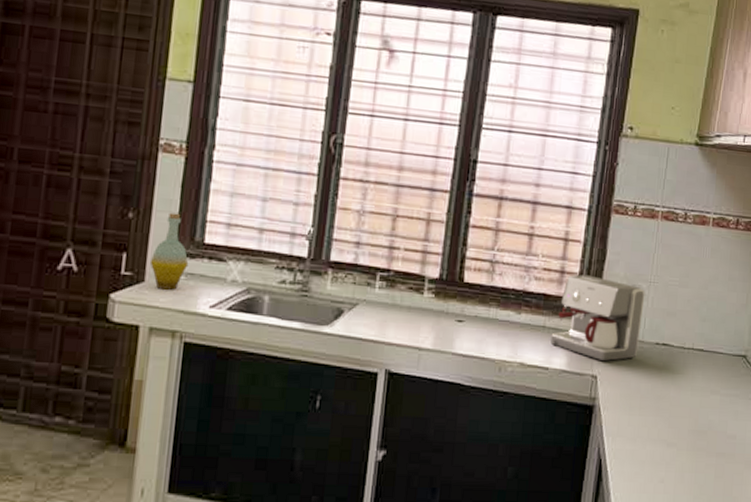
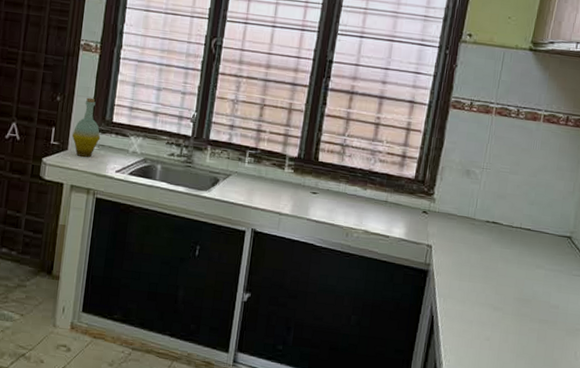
coffee maker: present [550,274,645,362] -> none [391,159,478,234]

